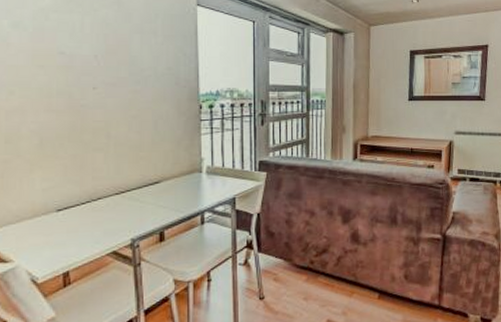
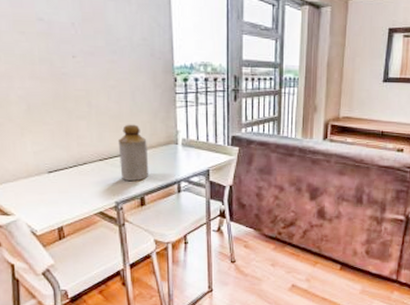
bottle: none [137,154,170,215] -> present [118,124,149,181]

